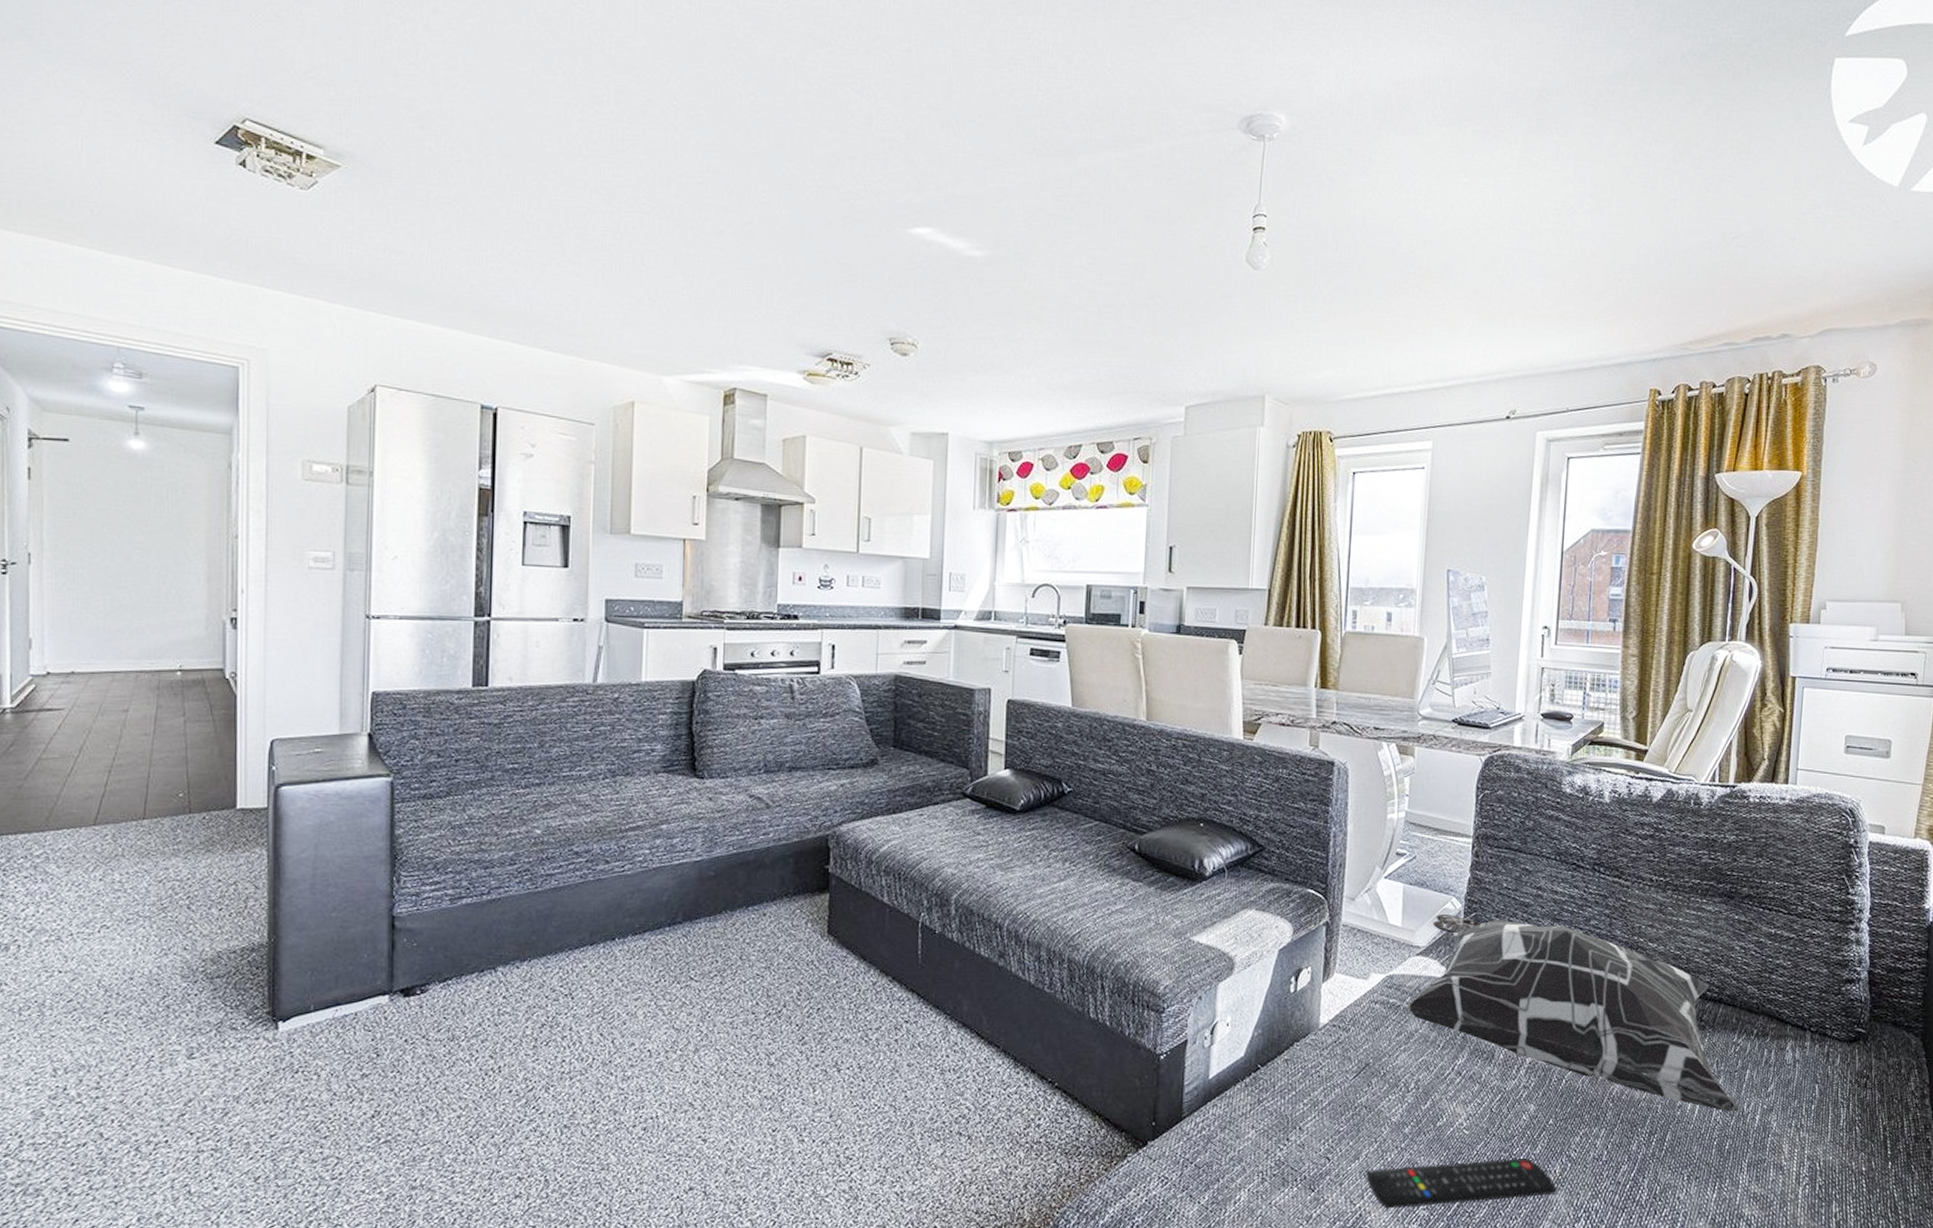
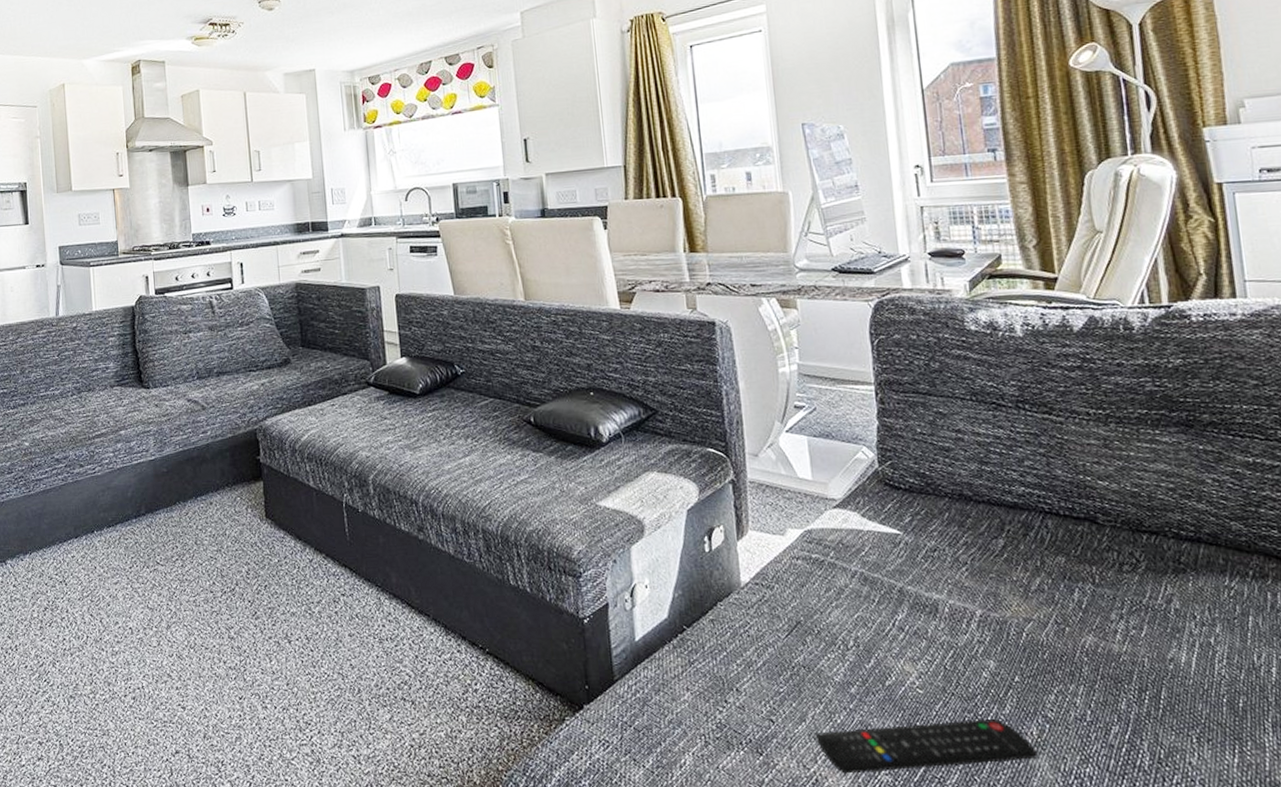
decorative pillow: present [1407,913,1740,1112] -> none [831,463,1249,665]

